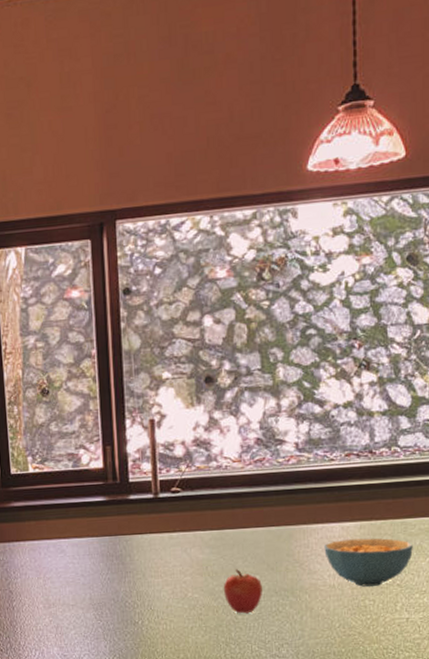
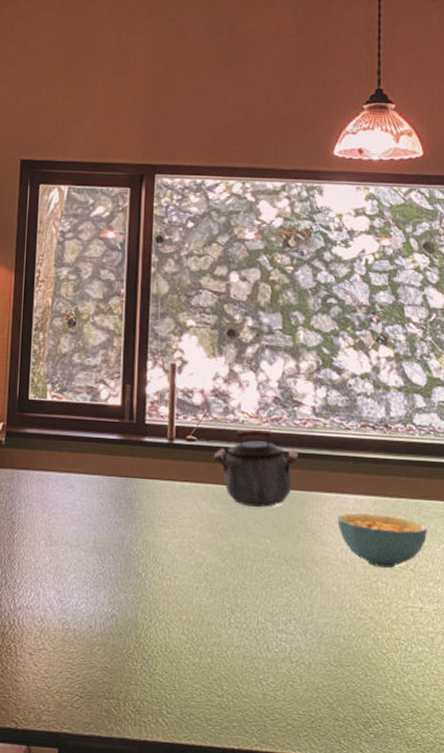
kettle: none [199,471,283,548] -> present [213,428,298,508]
apple: present [223,569,262,614] -> none [232,530,272,580]

